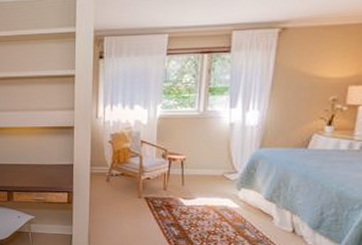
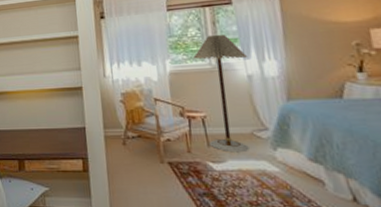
floor lamp: none [184,82,233,192] -> present [193,34,250,153]

